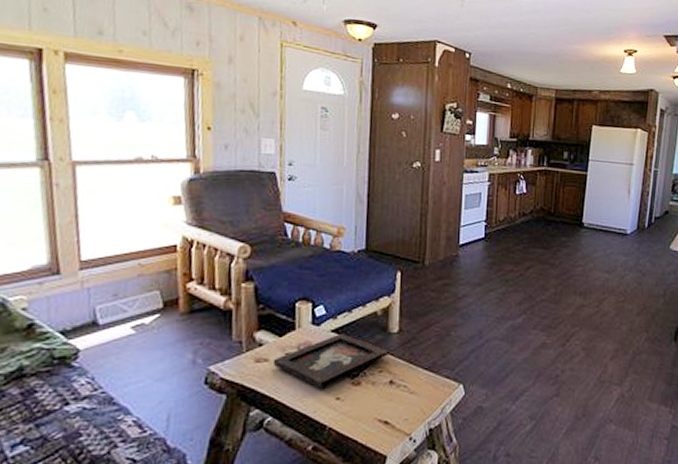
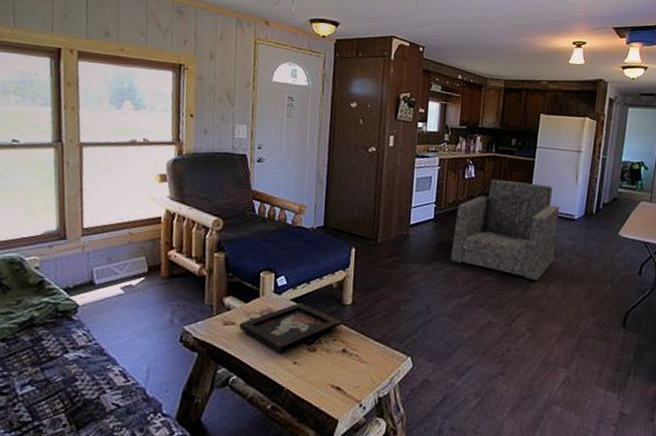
armchair: none [503,194,612,298] -> present [451,179,560,281]

